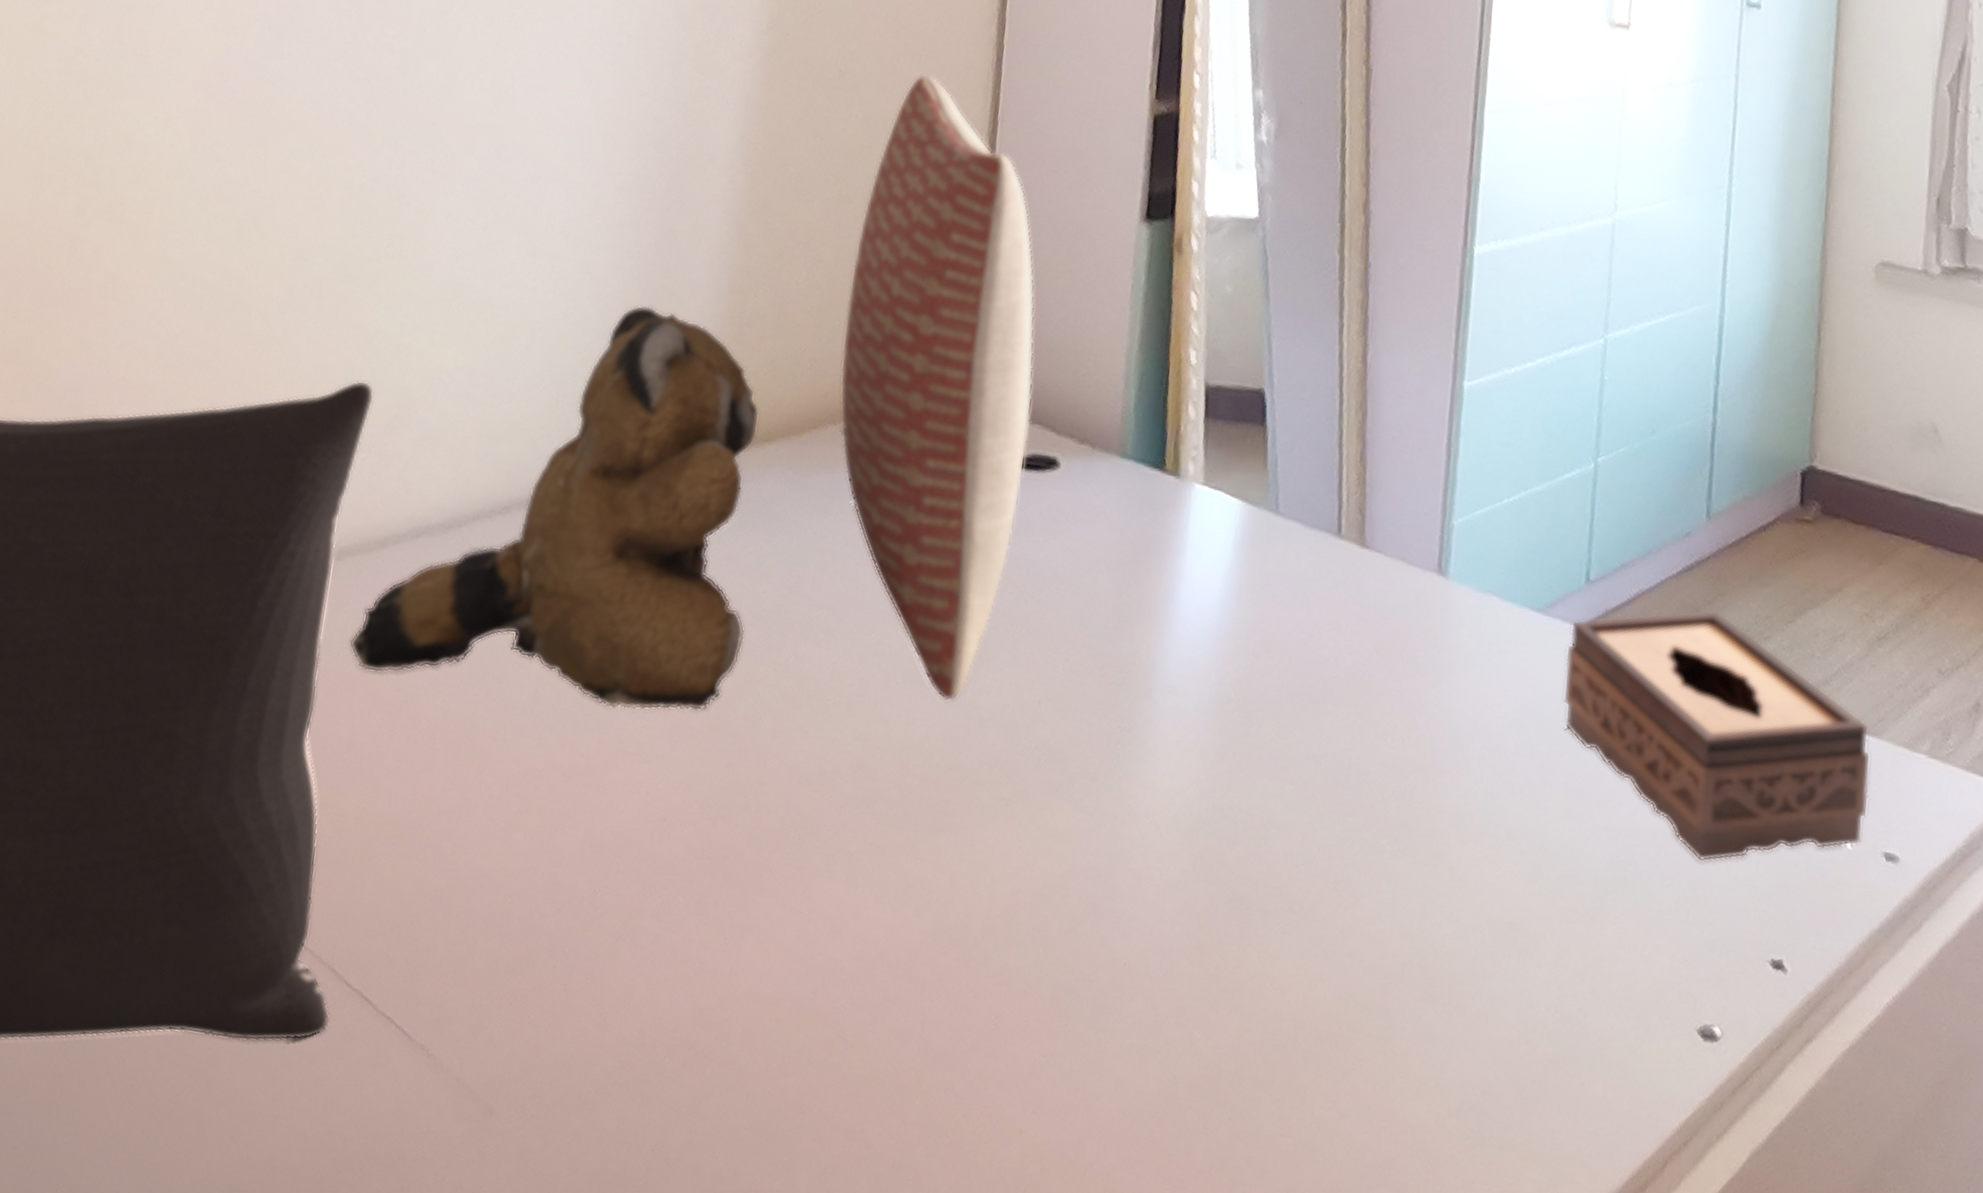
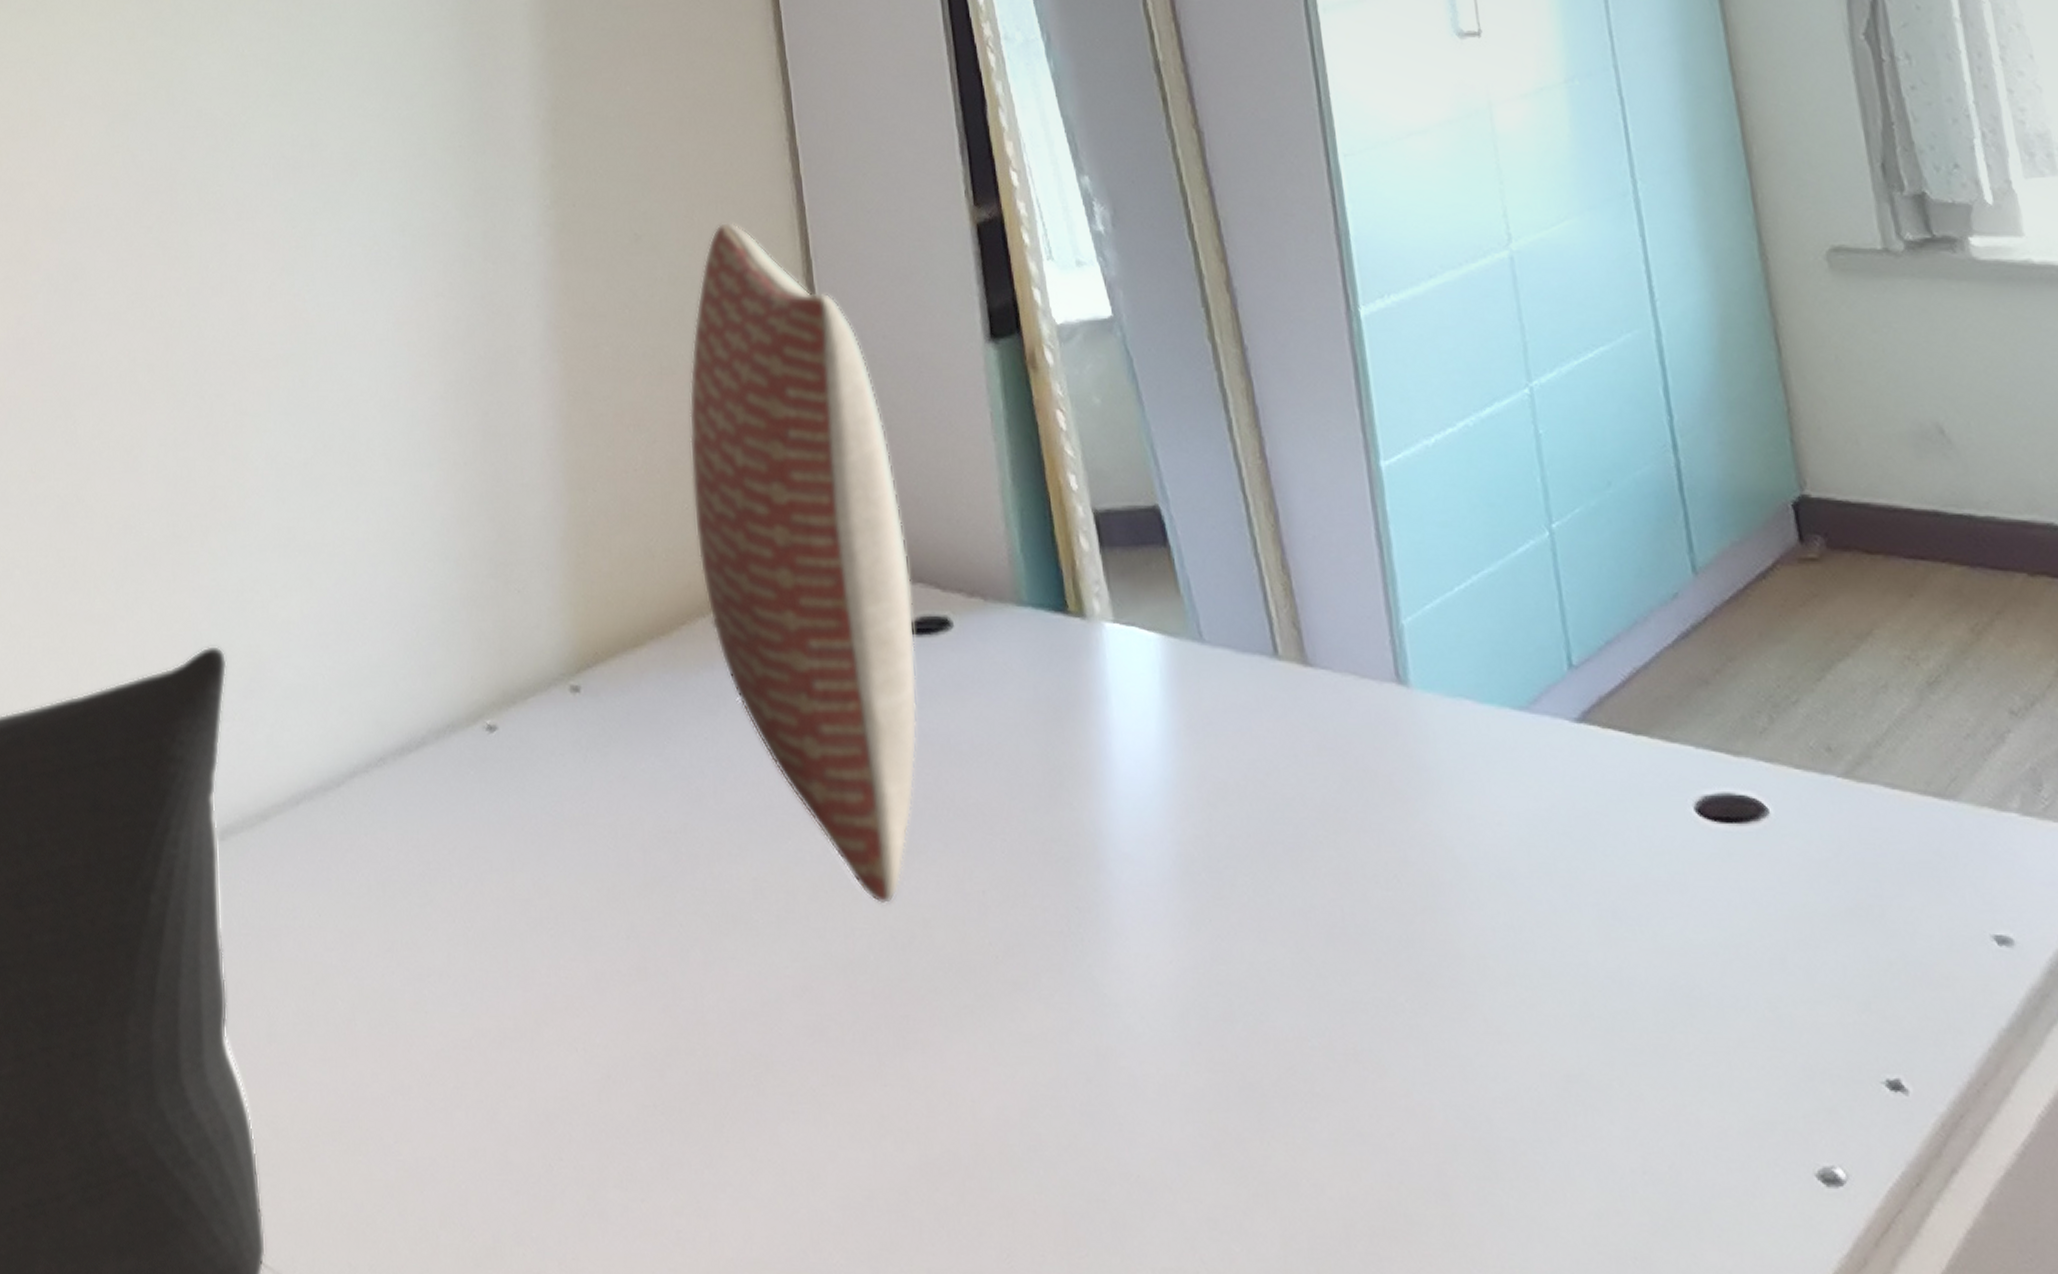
teddy bear: present [349,305,760,711] -> none [249,519,654,962]
tissue box: present [1562,610,1871,862] -> none [1562,678,1964,975]

